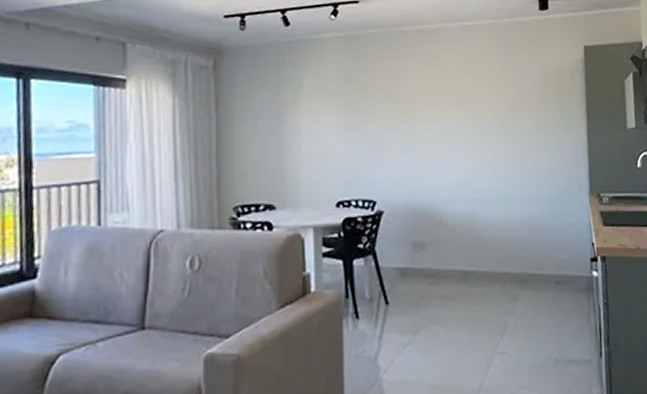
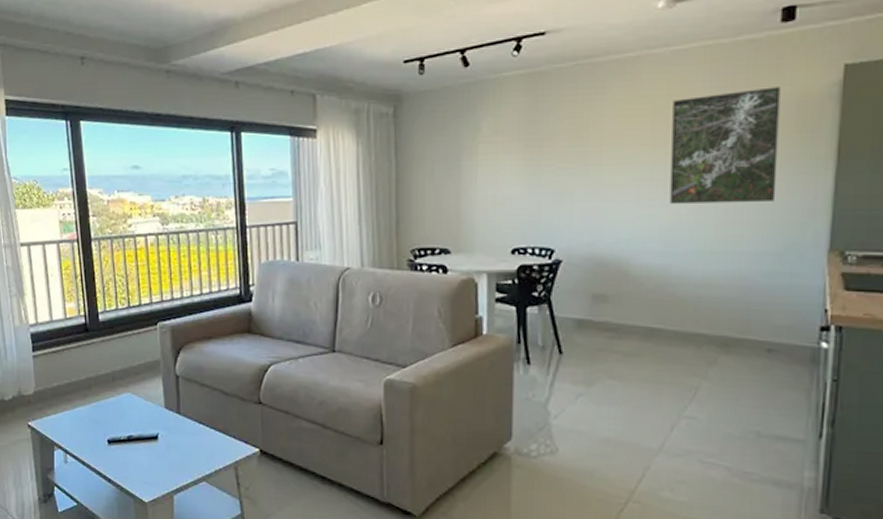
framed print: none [467,60,549,157] -> present [670,87,781,205]

